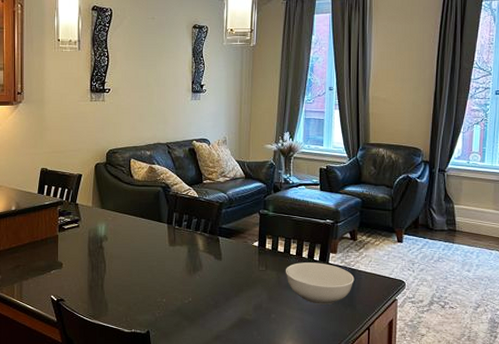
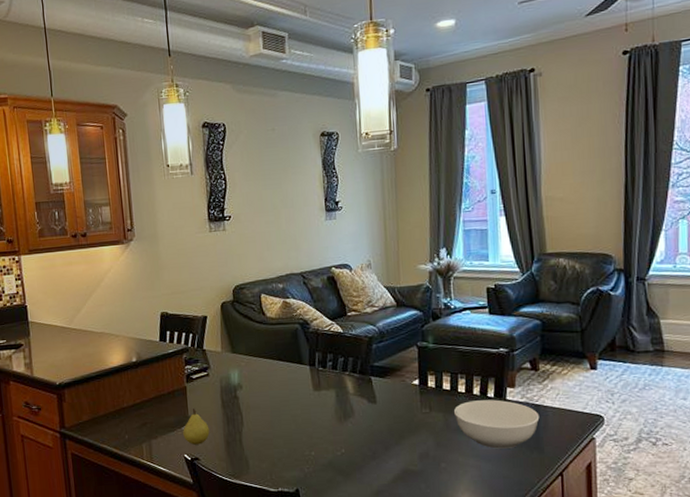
fruit: none [52,255,75,287] -> present [183,409,210,445]

